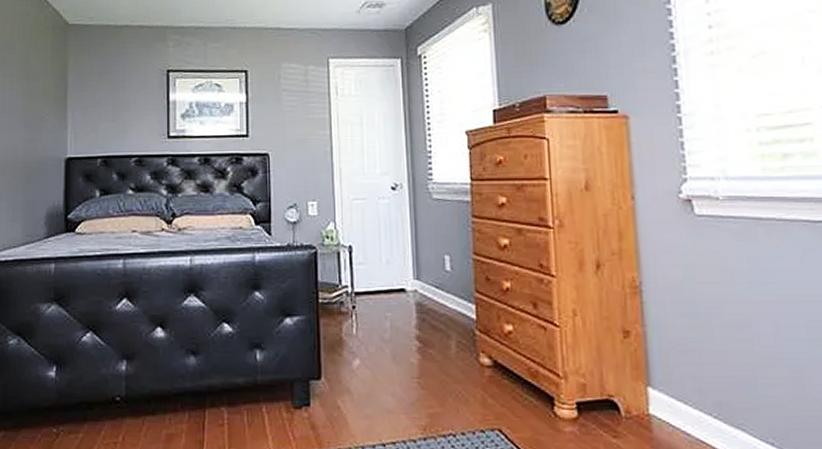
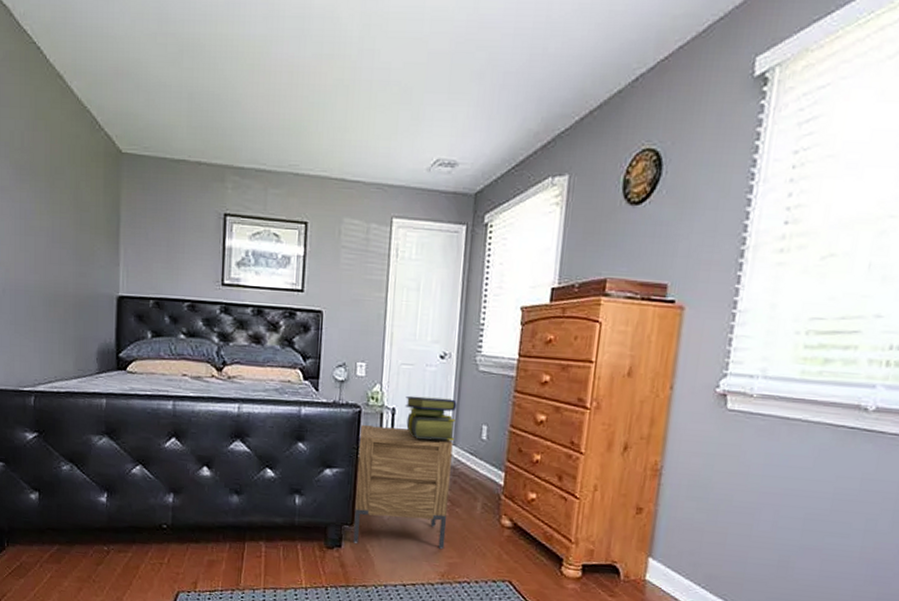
nightstand: none [317,265,422,400] -> present [353,425,453,550]
stack of books: none [361,231,418,276] -> present [405,395,457,441]

